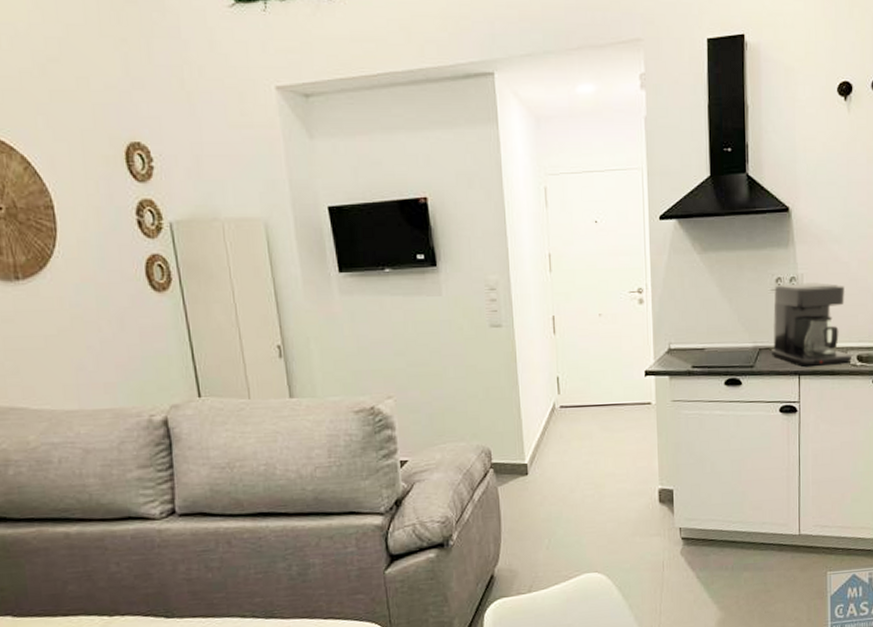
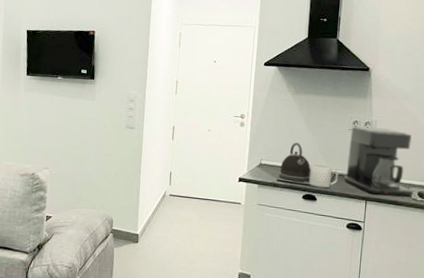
kettle: none [693,315,732,365] -> present [279,142,311,182]
mug: none [730,338,764,368] -> present [308,163,338,188]

